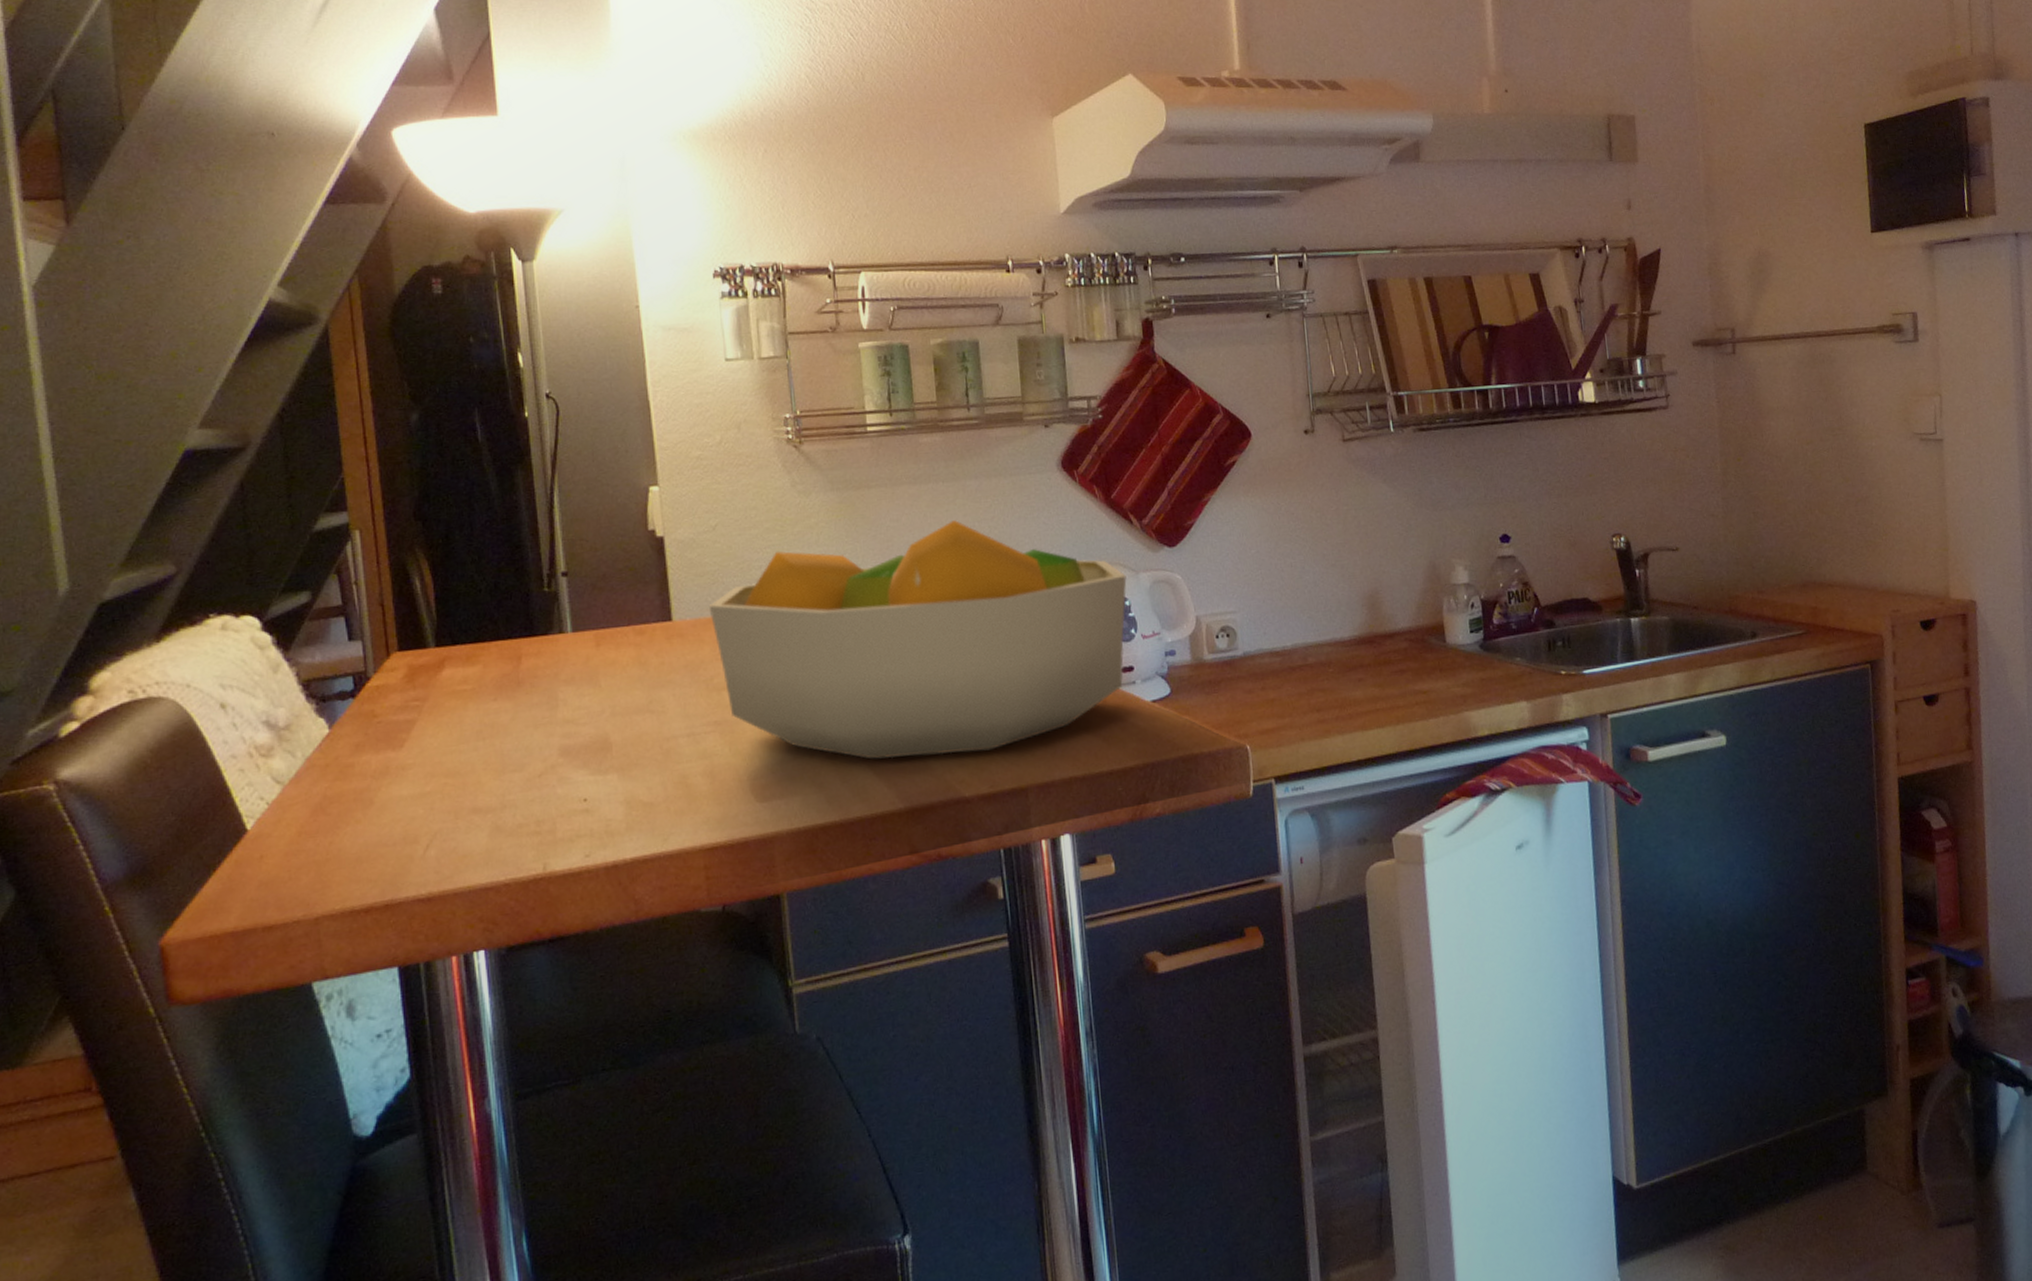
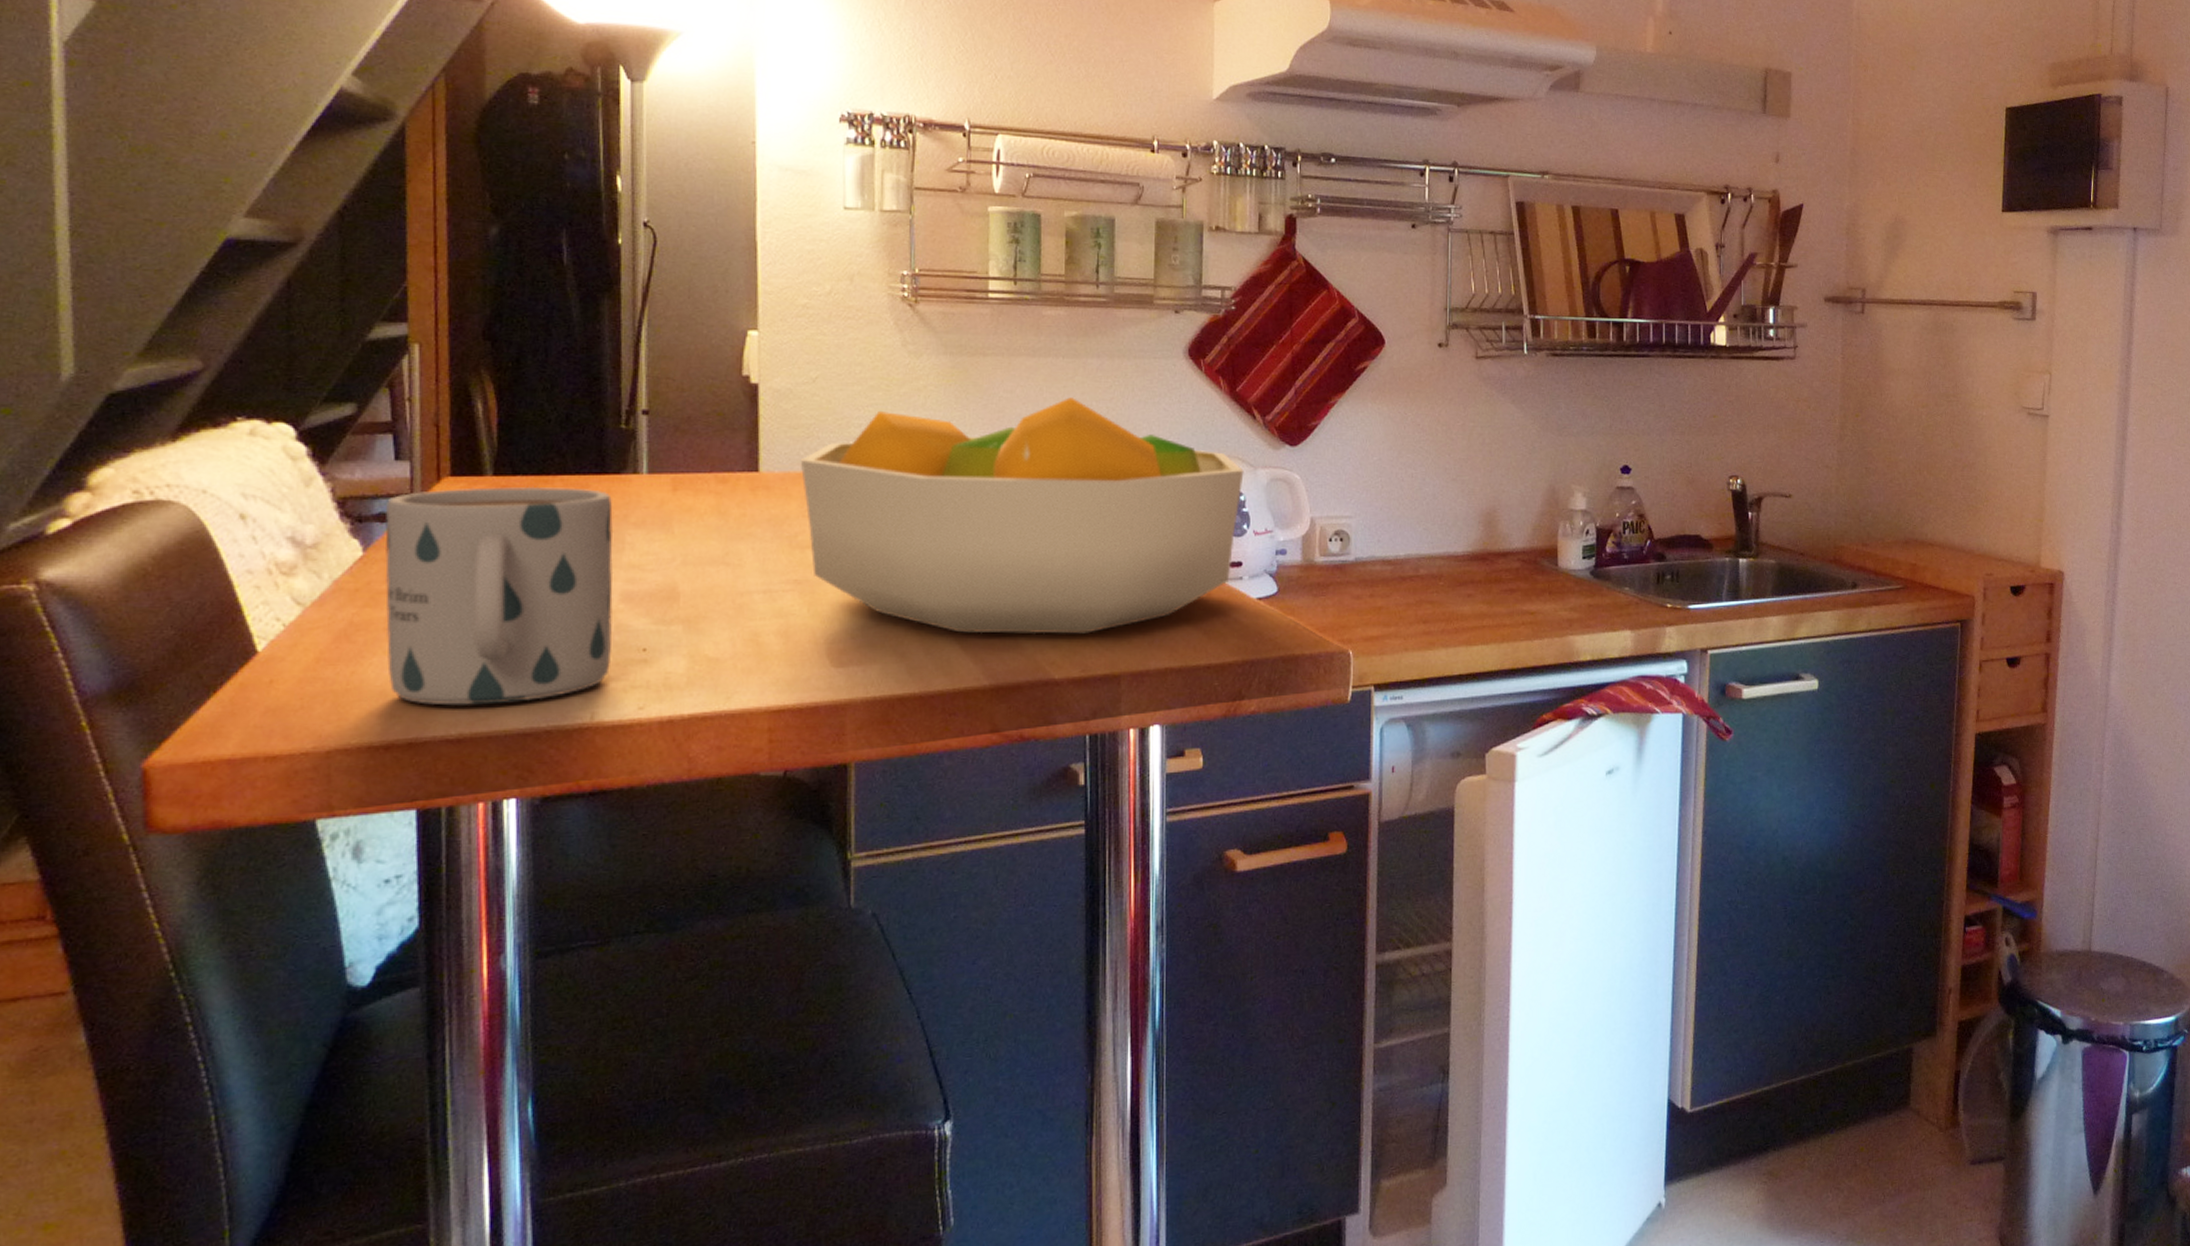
mug: none [345,652,556,868] -> present [385,486,614,706]

